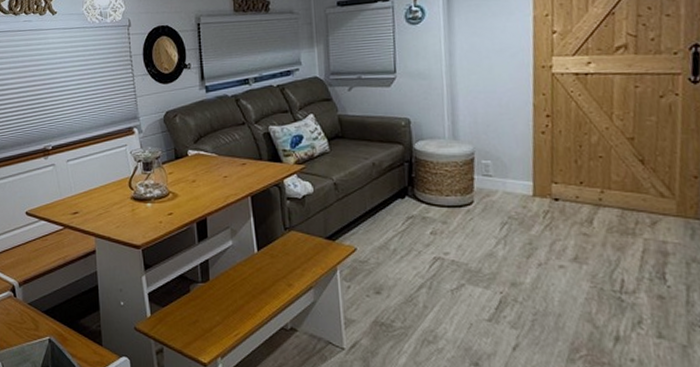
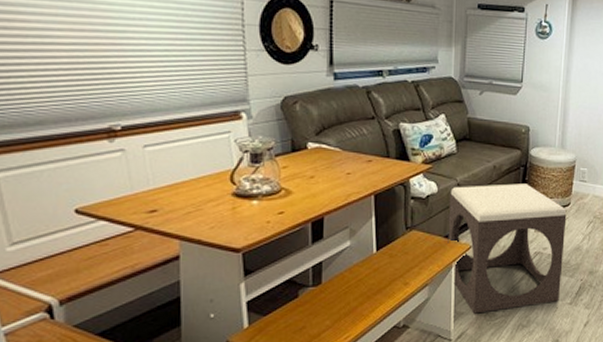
footstool: none [327,181,474,323] -> present [447,183,567,314]

